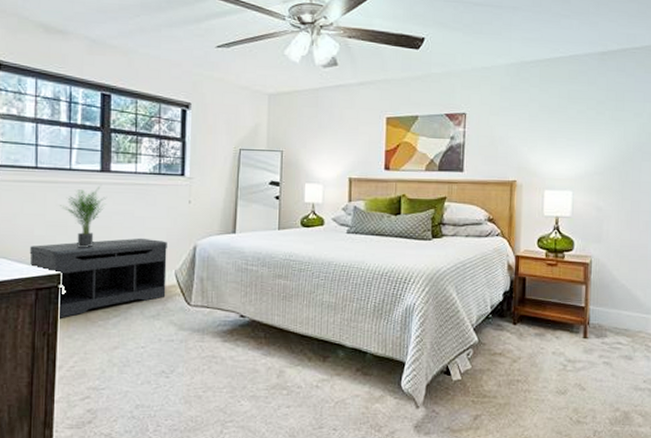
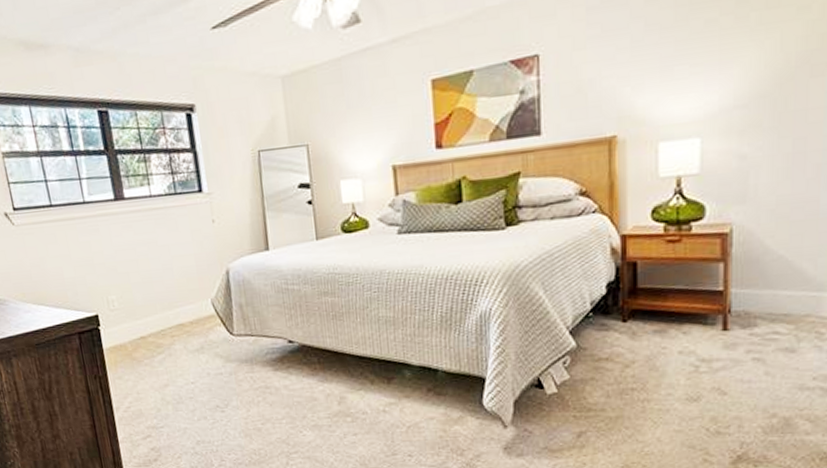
bench: present [29,238,167,318] -> none [63,267,206,360]
potted plant: present [60,186,106,247] -> none [82,217,127,285]

